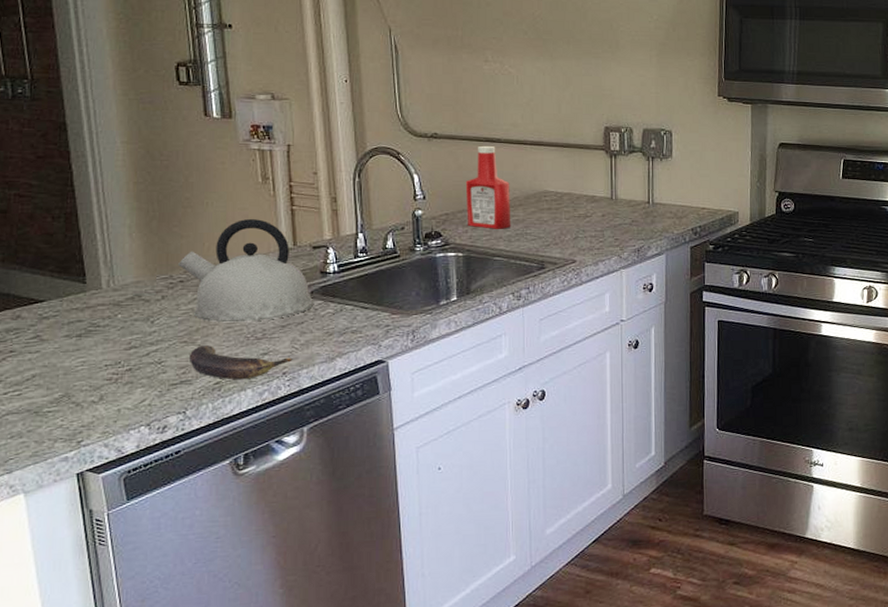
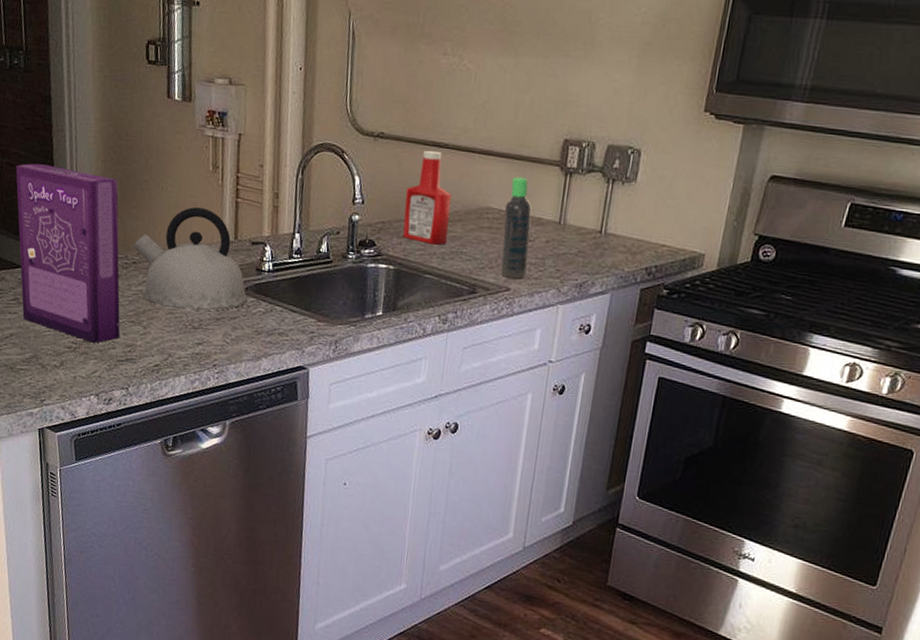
cereal box: none [27,192,171,370] -> present [15,163,120,343]
banana: present [188,345,293,380] -> none [135,327,223,366]
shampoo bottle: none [560,162,588,251] -> present [500,177,532,279]

